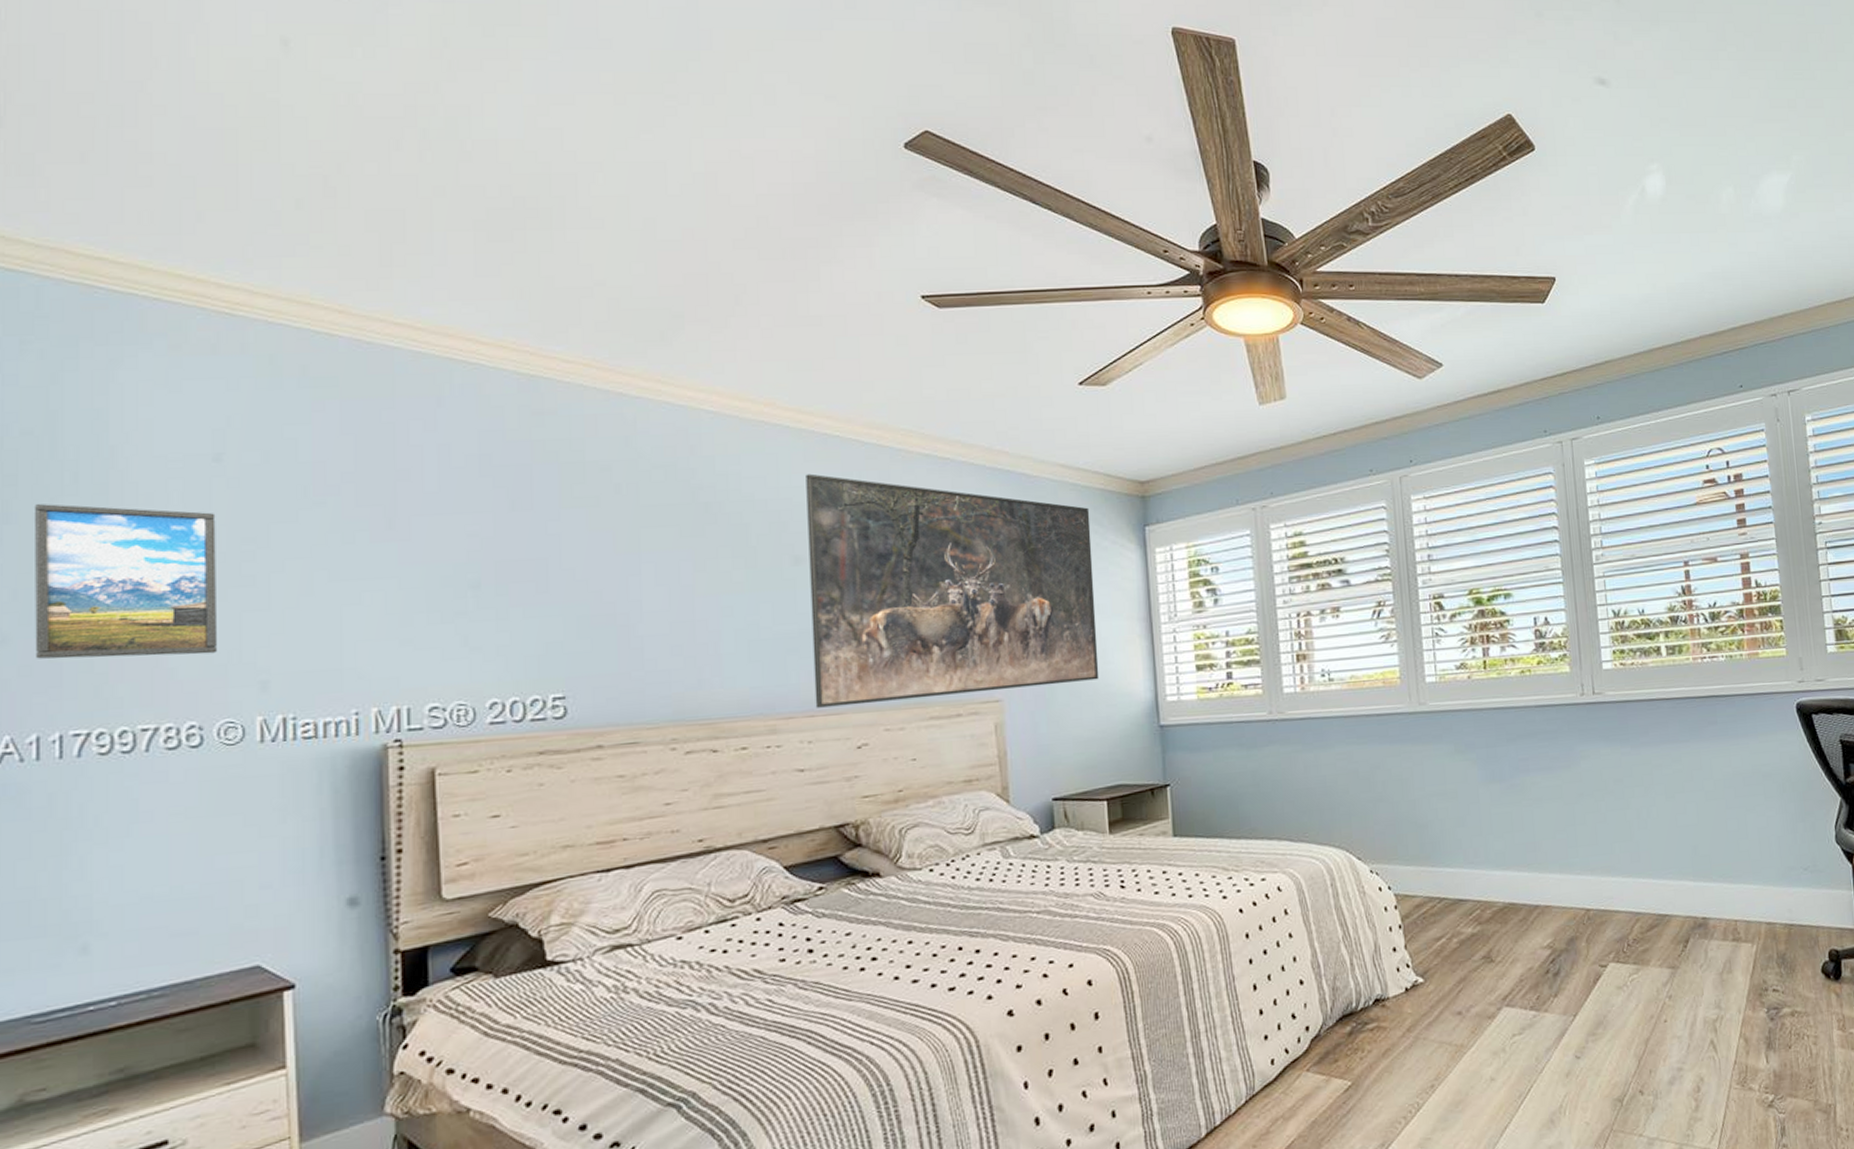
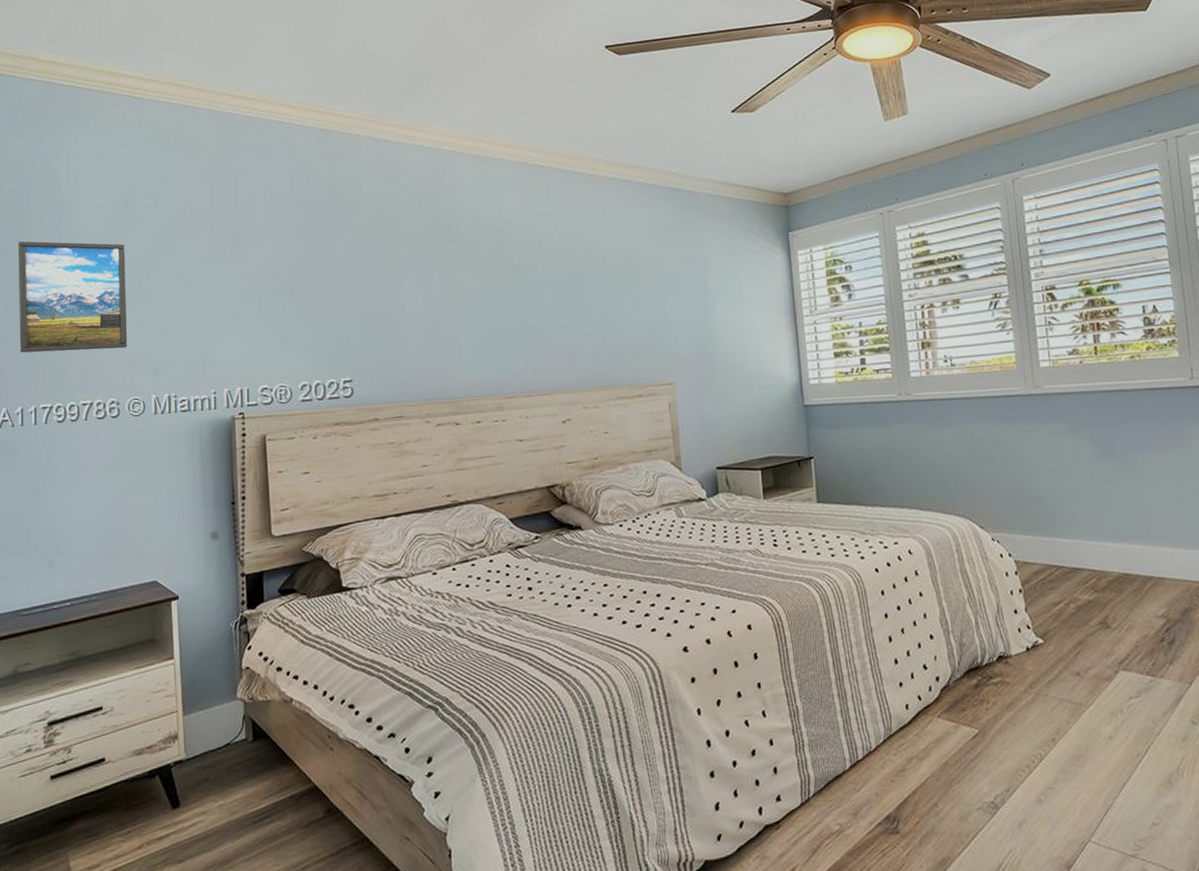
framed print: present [806,473,1100,708] -> none [520,198,753,390]

